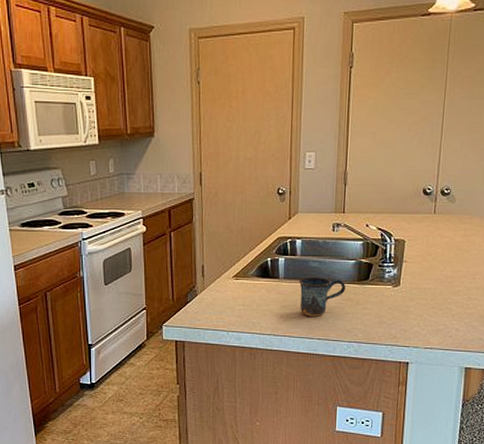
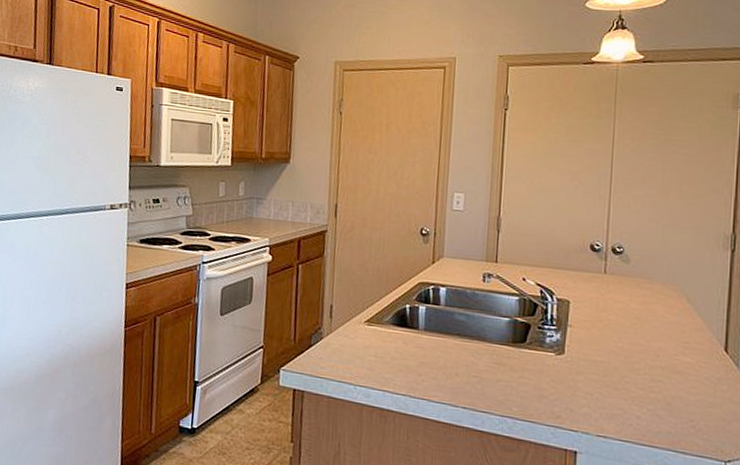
mug: present [298,277,345,317] -> none [441,331,497,380]

